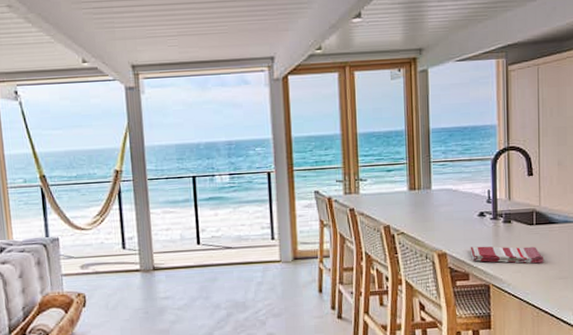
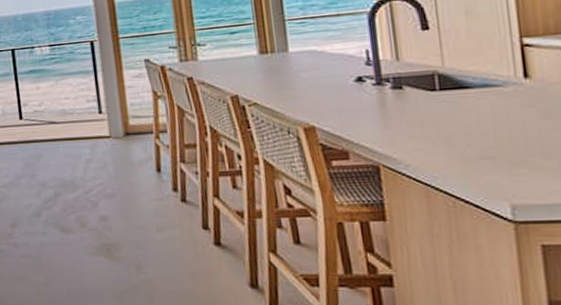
dish towel: present [470,246,543,264] -> none [347,117,456,140]

